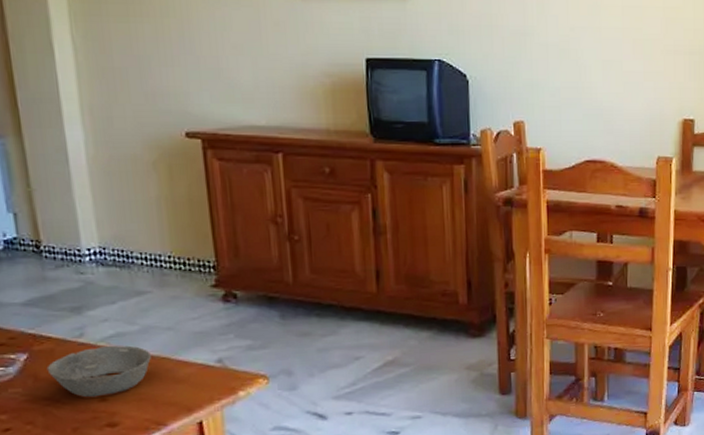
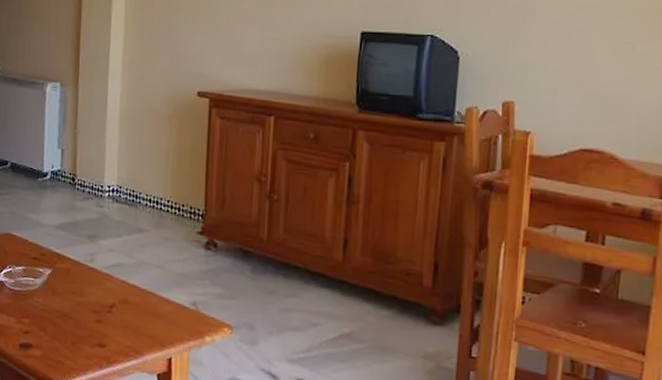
bowl: present [46,345,151,398] -> none [62,273,141,318]

